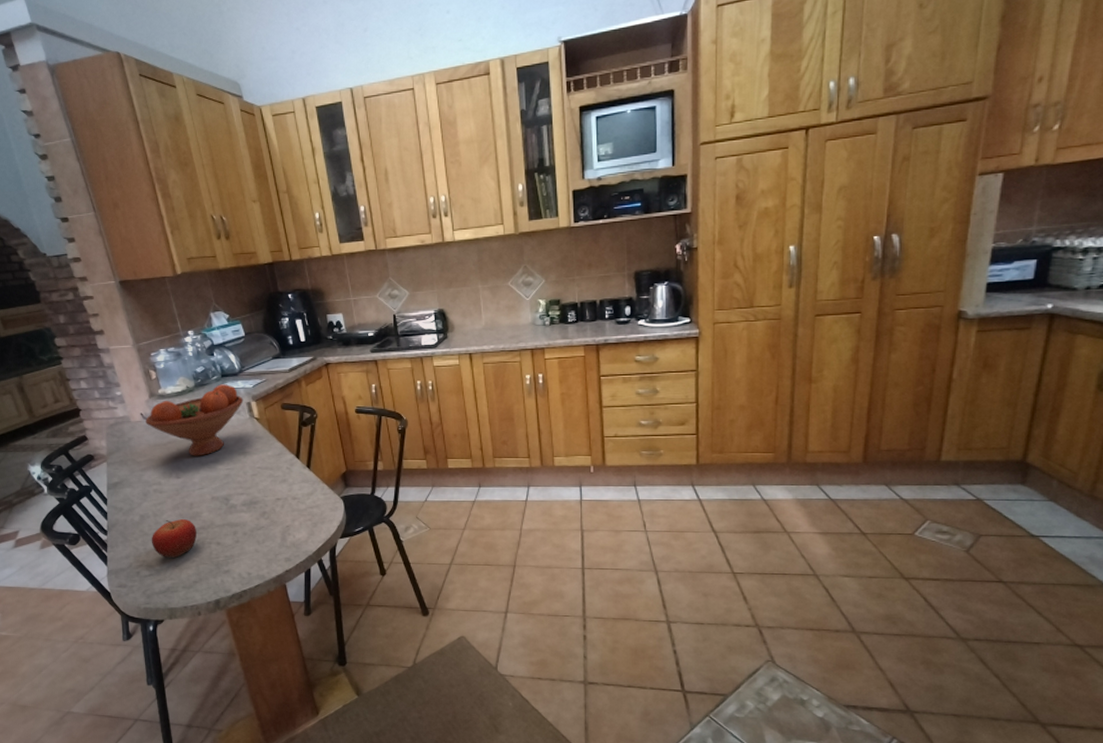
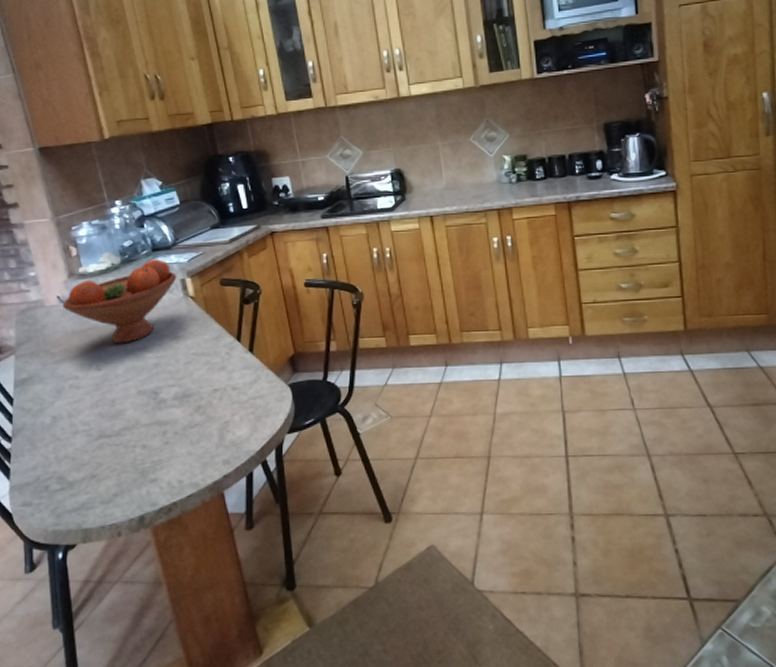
fruit: present [151,518,197,558] -> none [64,418,119,467]

